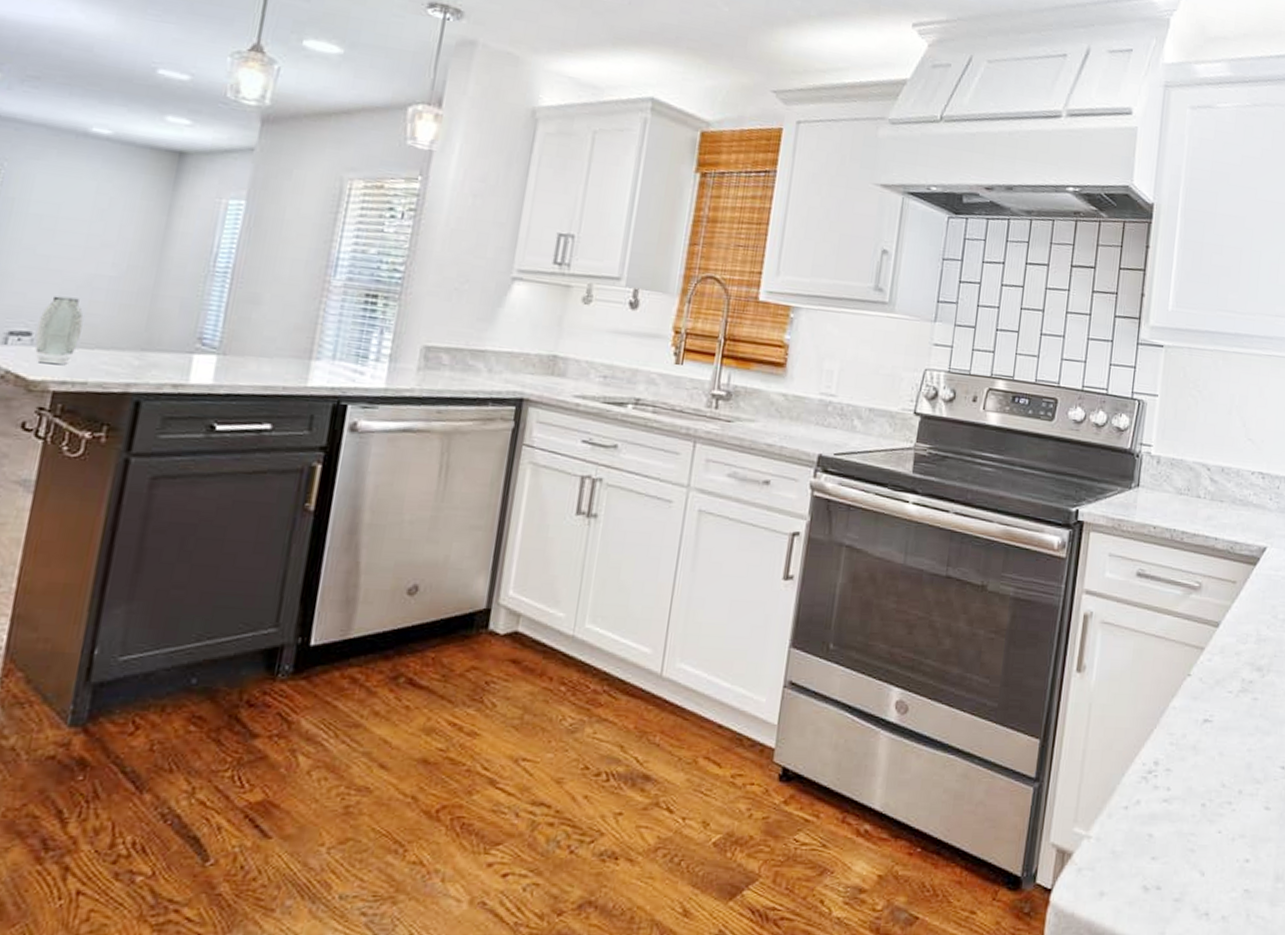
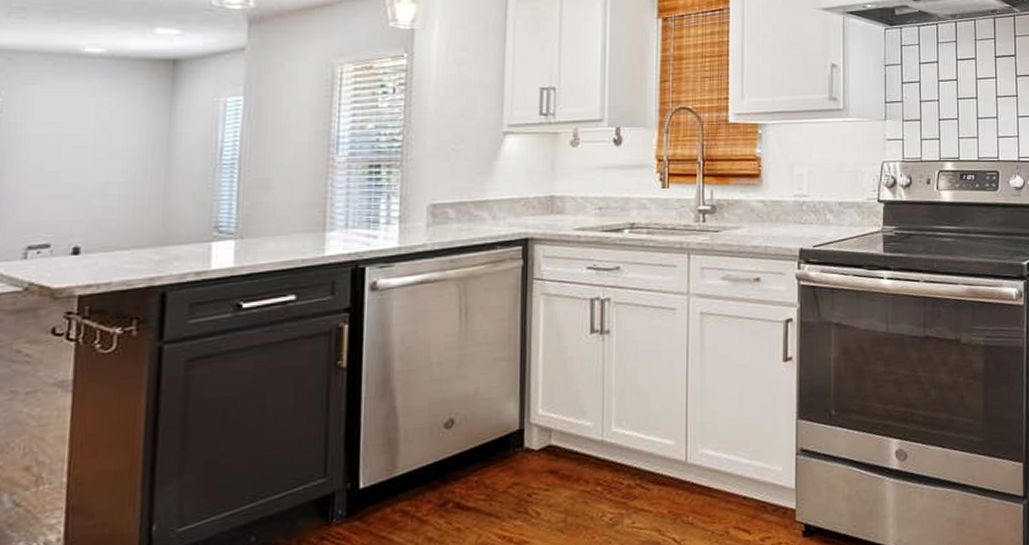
vase: present [35,296,84,365] -> none [55,207,100,272]

